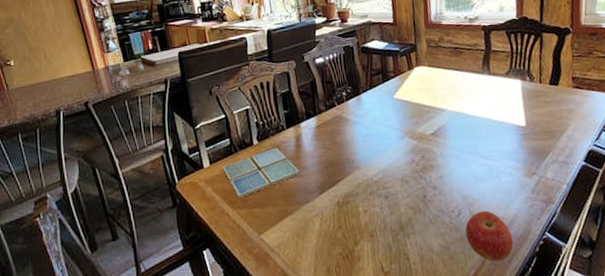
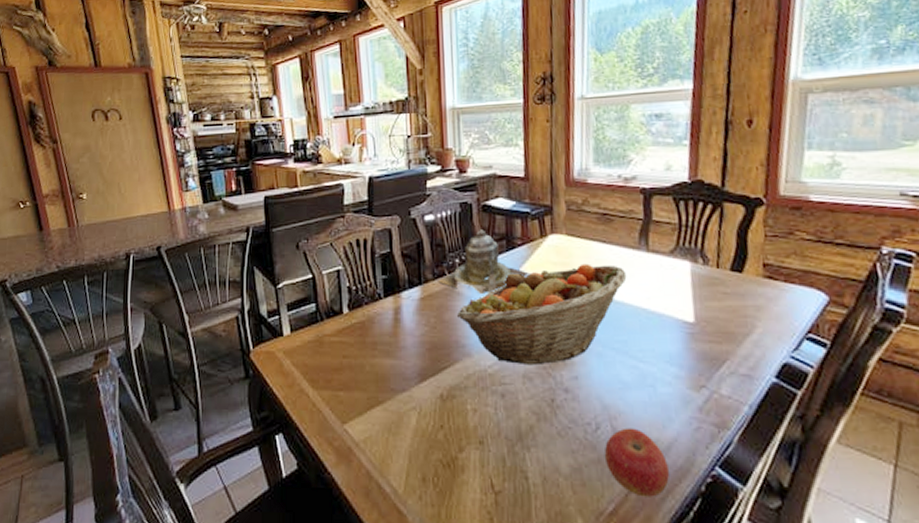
drink coaster: present [222,147,300,198] -> none [305,319,397,376]
teapot: none [330,66,400,119] -> present [438,228,528,295]
fruit basket: none [347,87,475,172] -> present [457,263,627,366]

